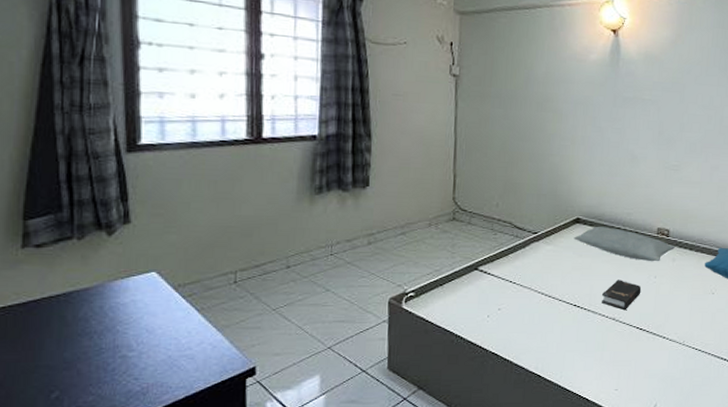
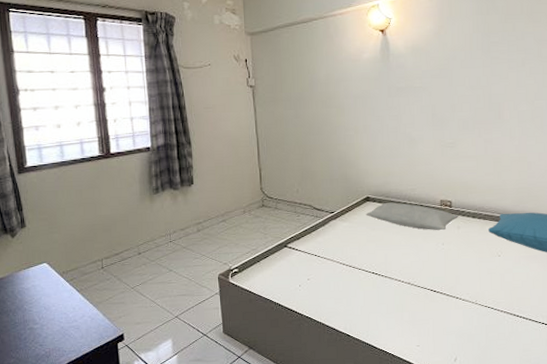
hardback book: present [601,280,642,310] -> none [395,248,432,275]

